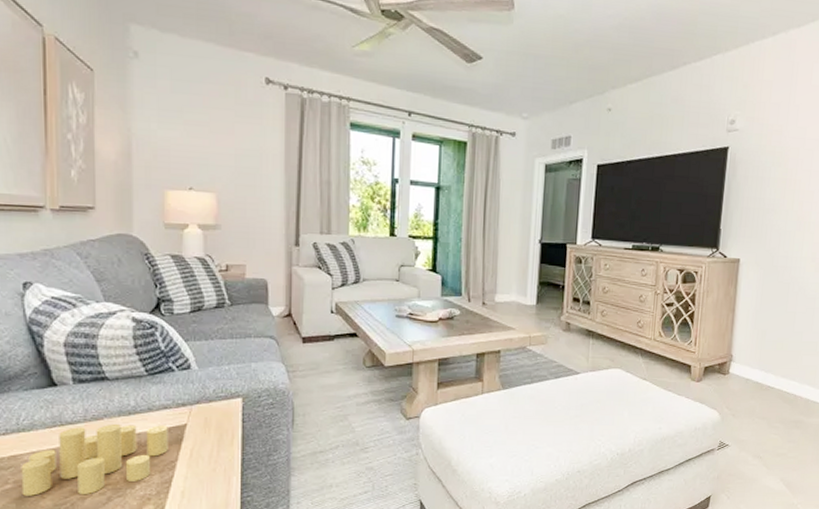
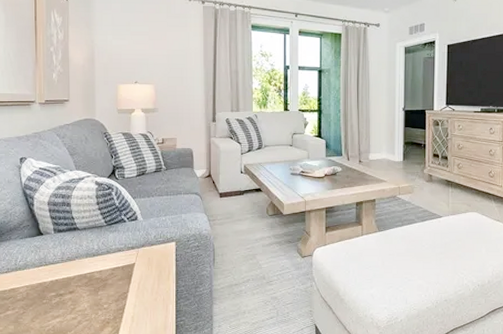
candle: present [21,423,168,496] -> none [18,263,122,320]

